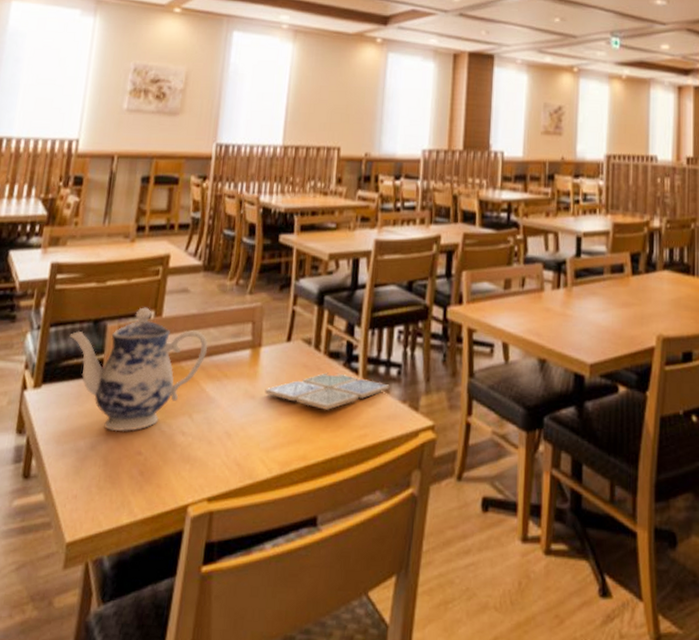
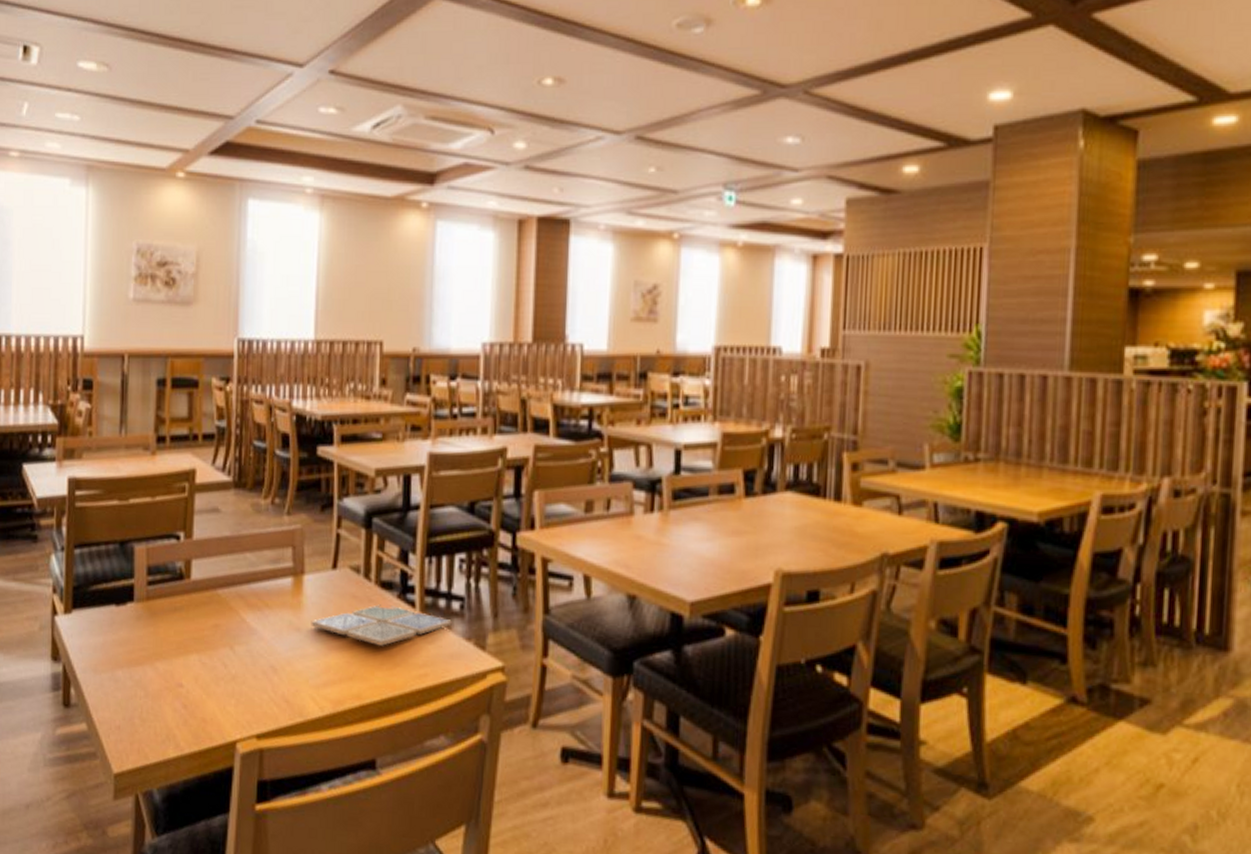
teapot: present [69,307,208,432] -> none [96,528,246,663]

